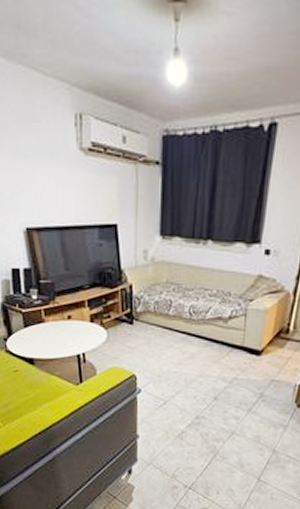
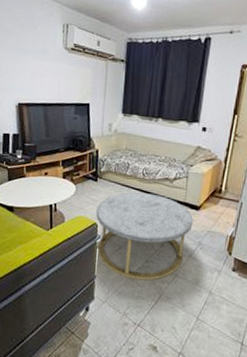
coffee table: none [134,336,253,439] -> present [96,192,193,281]

